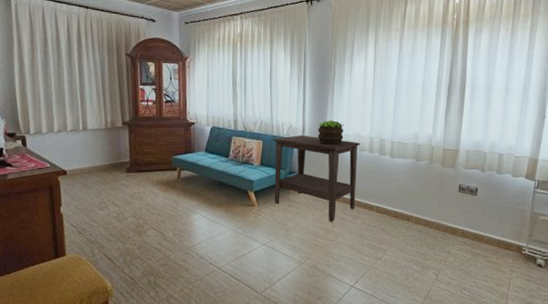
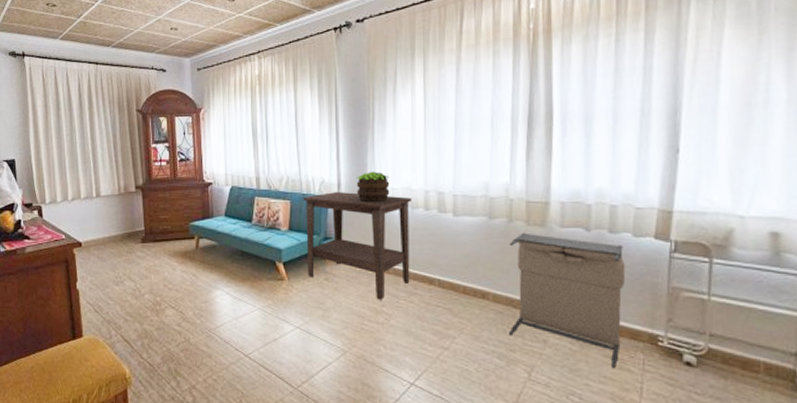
laundry hamper: none [425,172,506,271] -> present [509,232,626,369]

